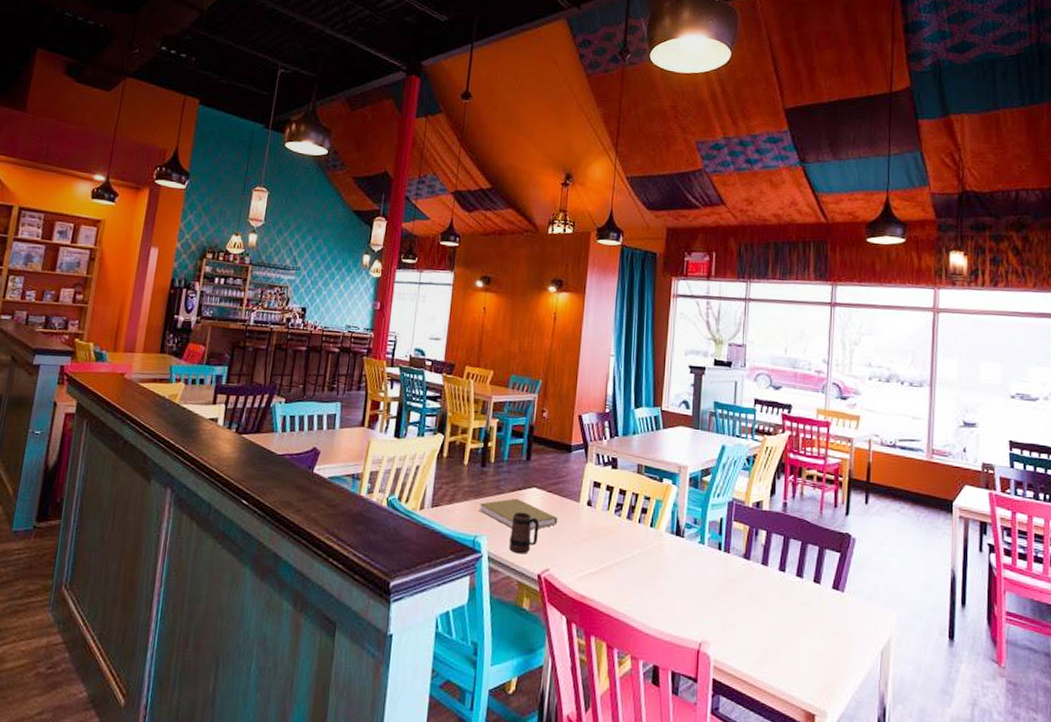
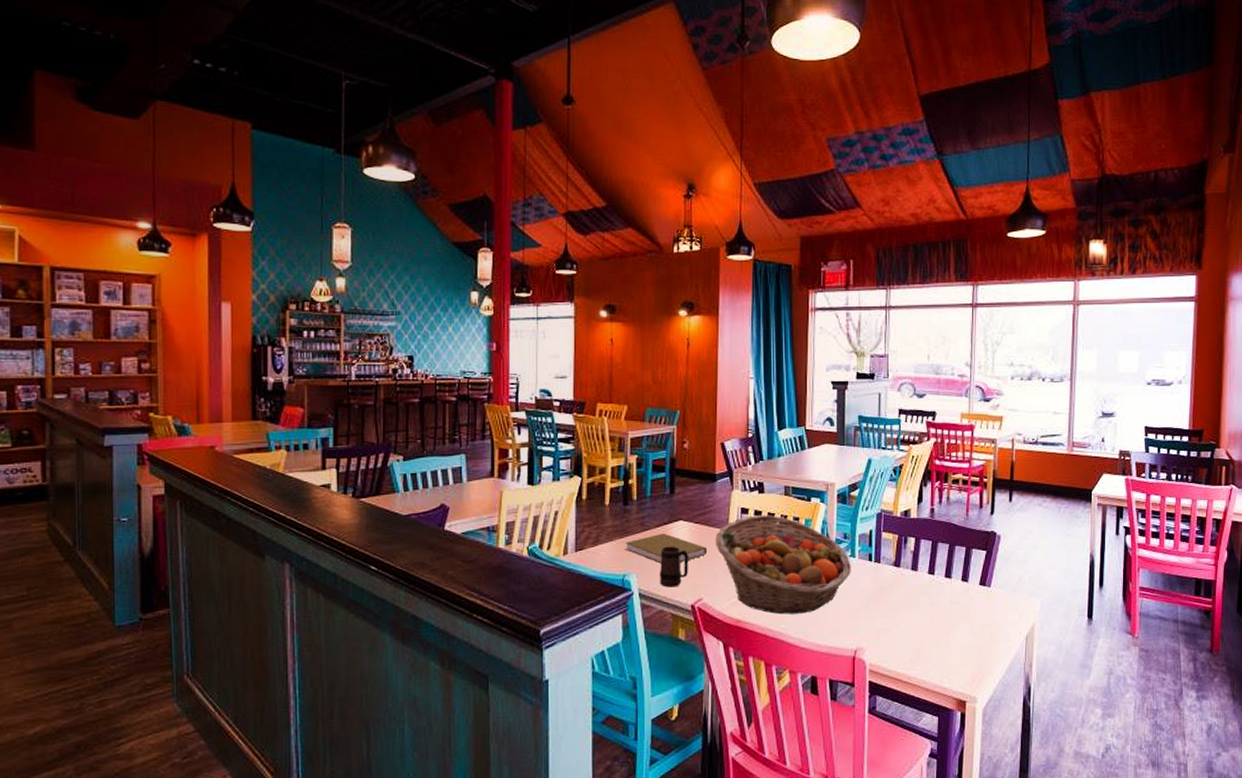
fruit basket: none [566,490,700,597] -> present [716,515,851,615]

